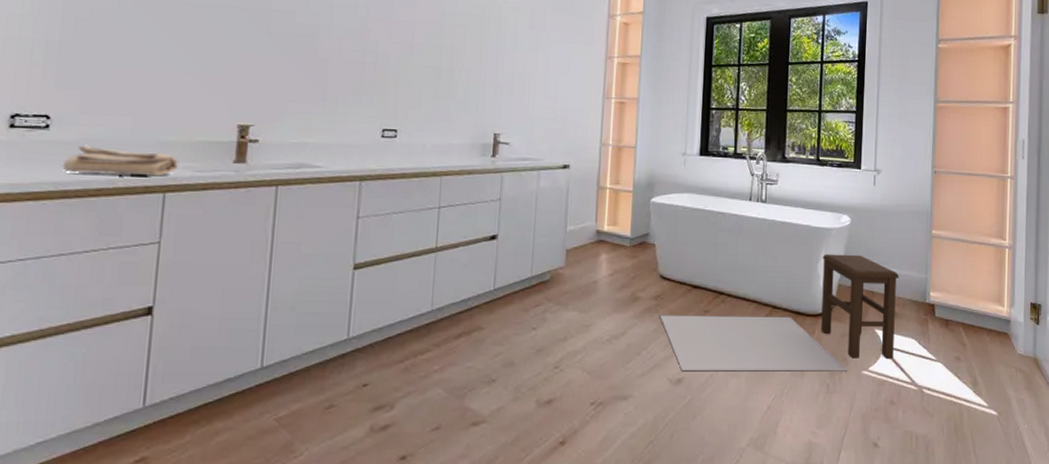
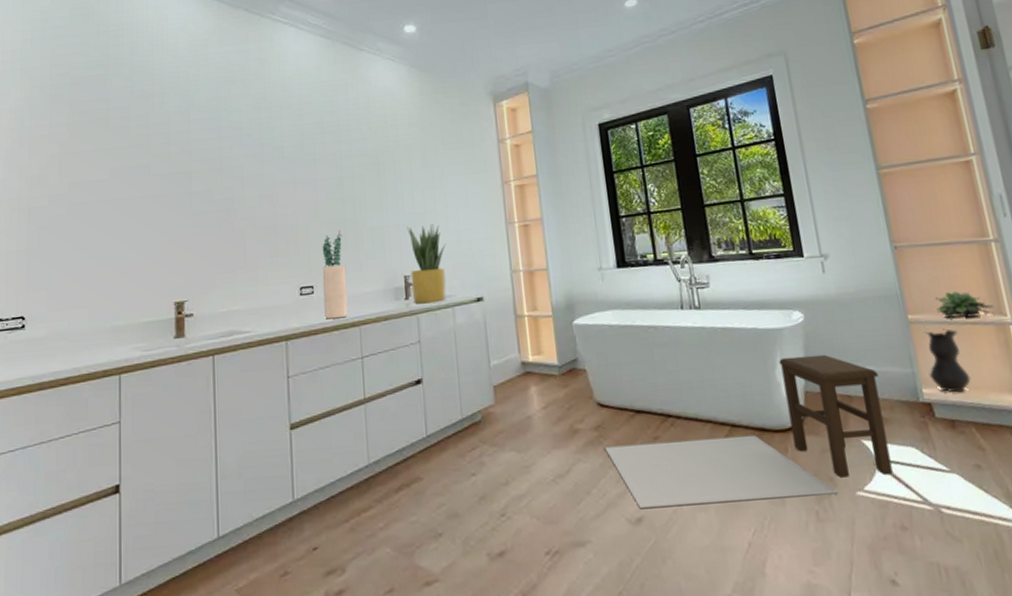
towel: present [63,145,178,176] -> none [38,337,129,366]
vase: none [405,77,436,166] -> present [322,230,348,320]
planter: none [499,85,542,164] -> present [407,224,446,304]
vase: none [938,243,968,298] -> present [923,328,971,393]
succulent plant: none [955,214,998,239] -> present [935,290,993,318]

